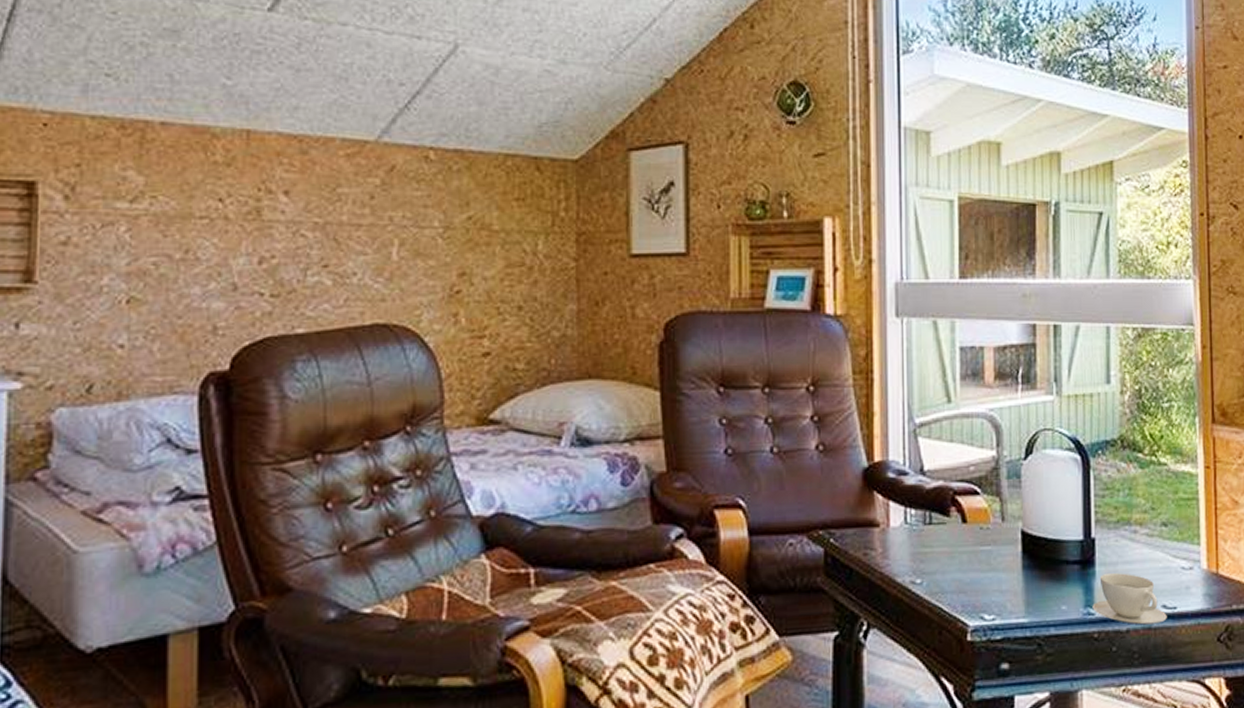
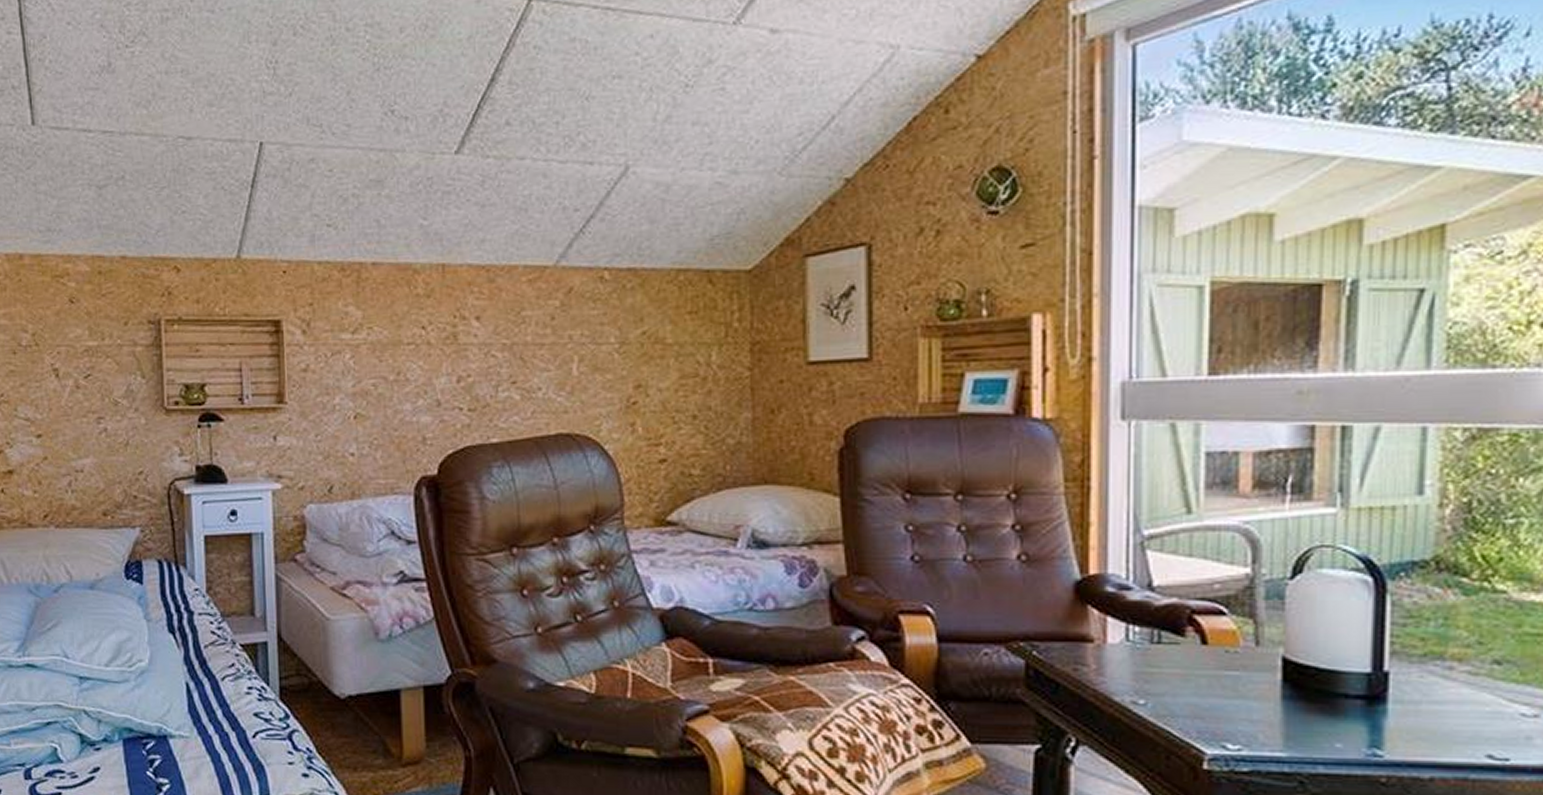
teacup: present [1092,573,1167,625] -> none [1380,713,1494,775]

